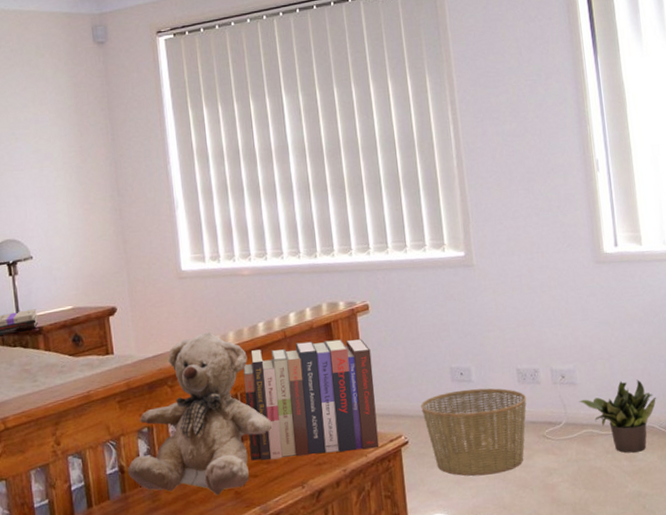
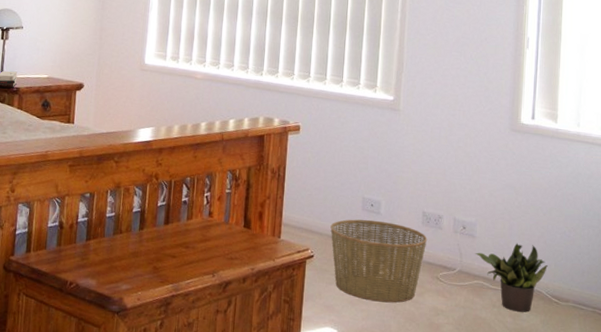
teddy bear: present [127,332,273,496] -> none [65,121,197,267]
books: present [243,338,380,461] -> none [173,145,295,256]

